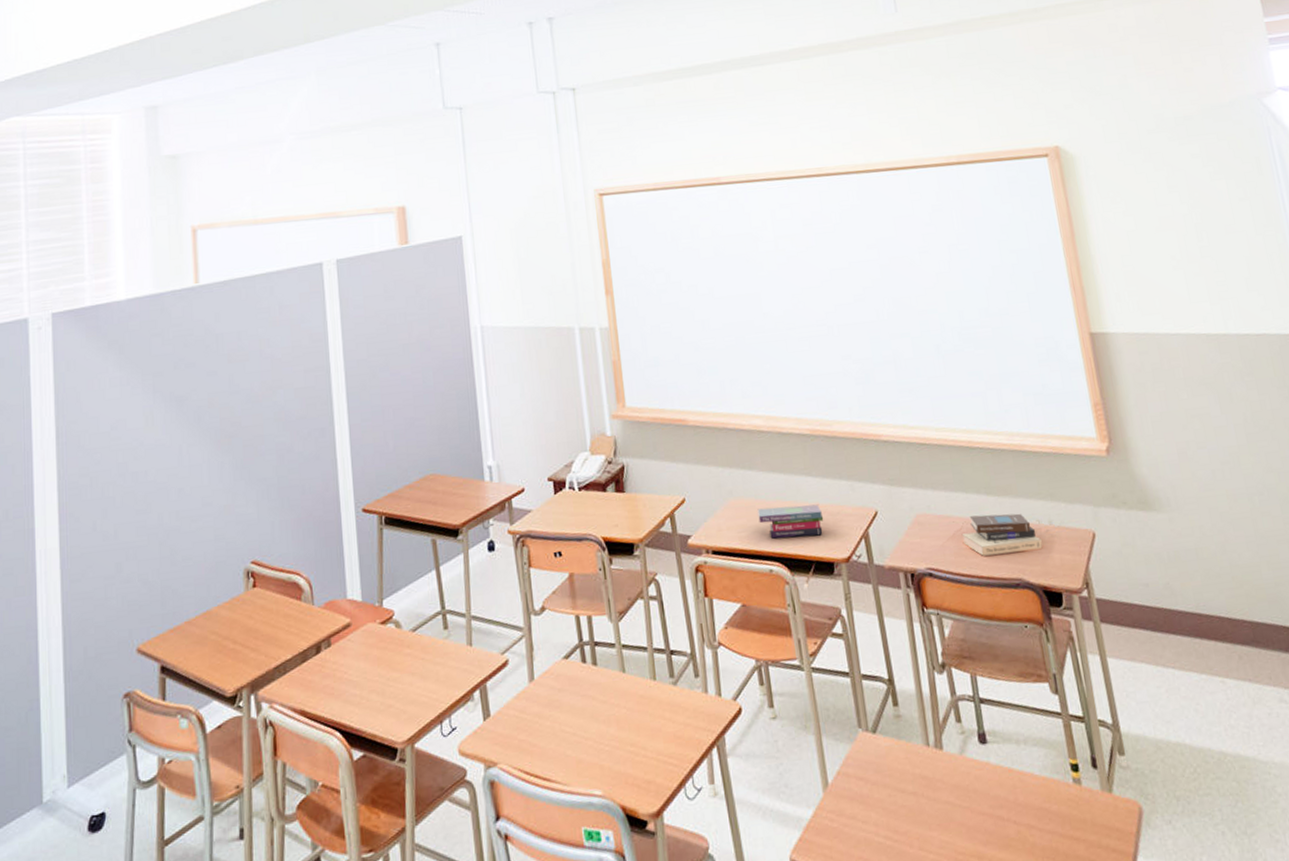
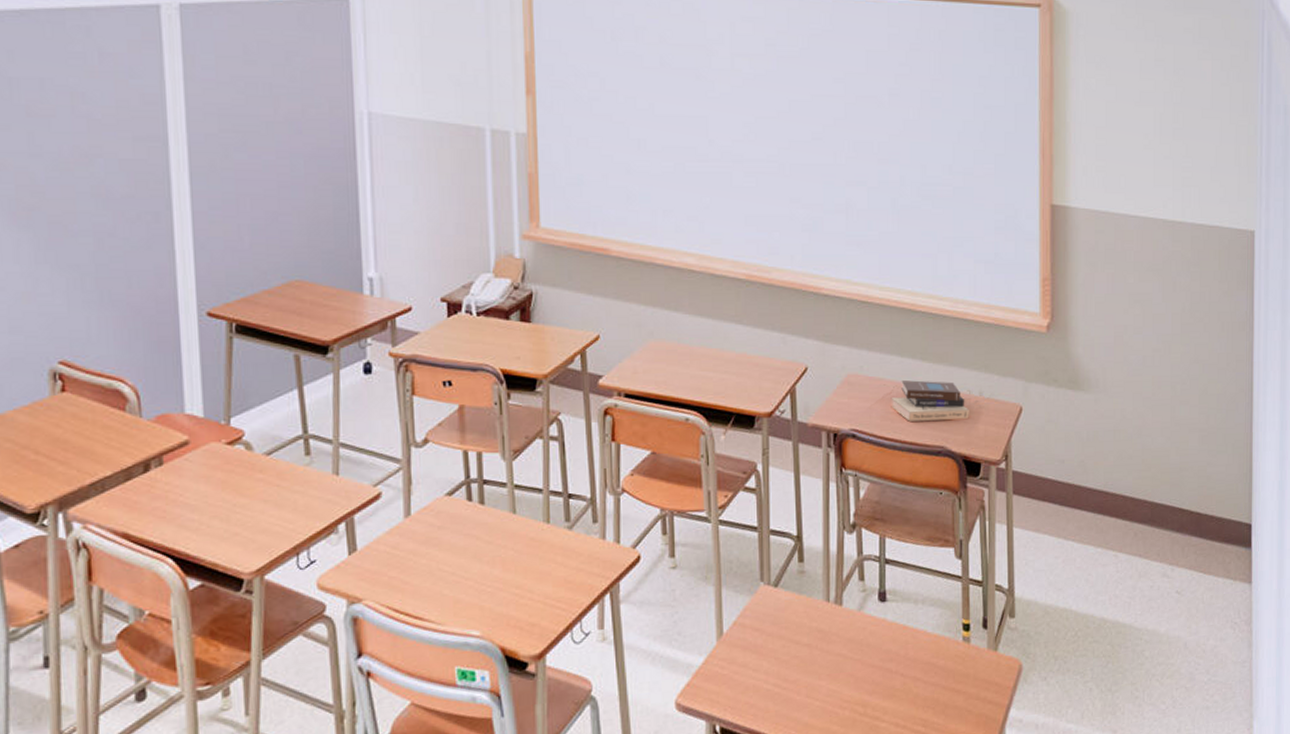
books: present [757,504,824,539] -> none [679,353,750,388]

